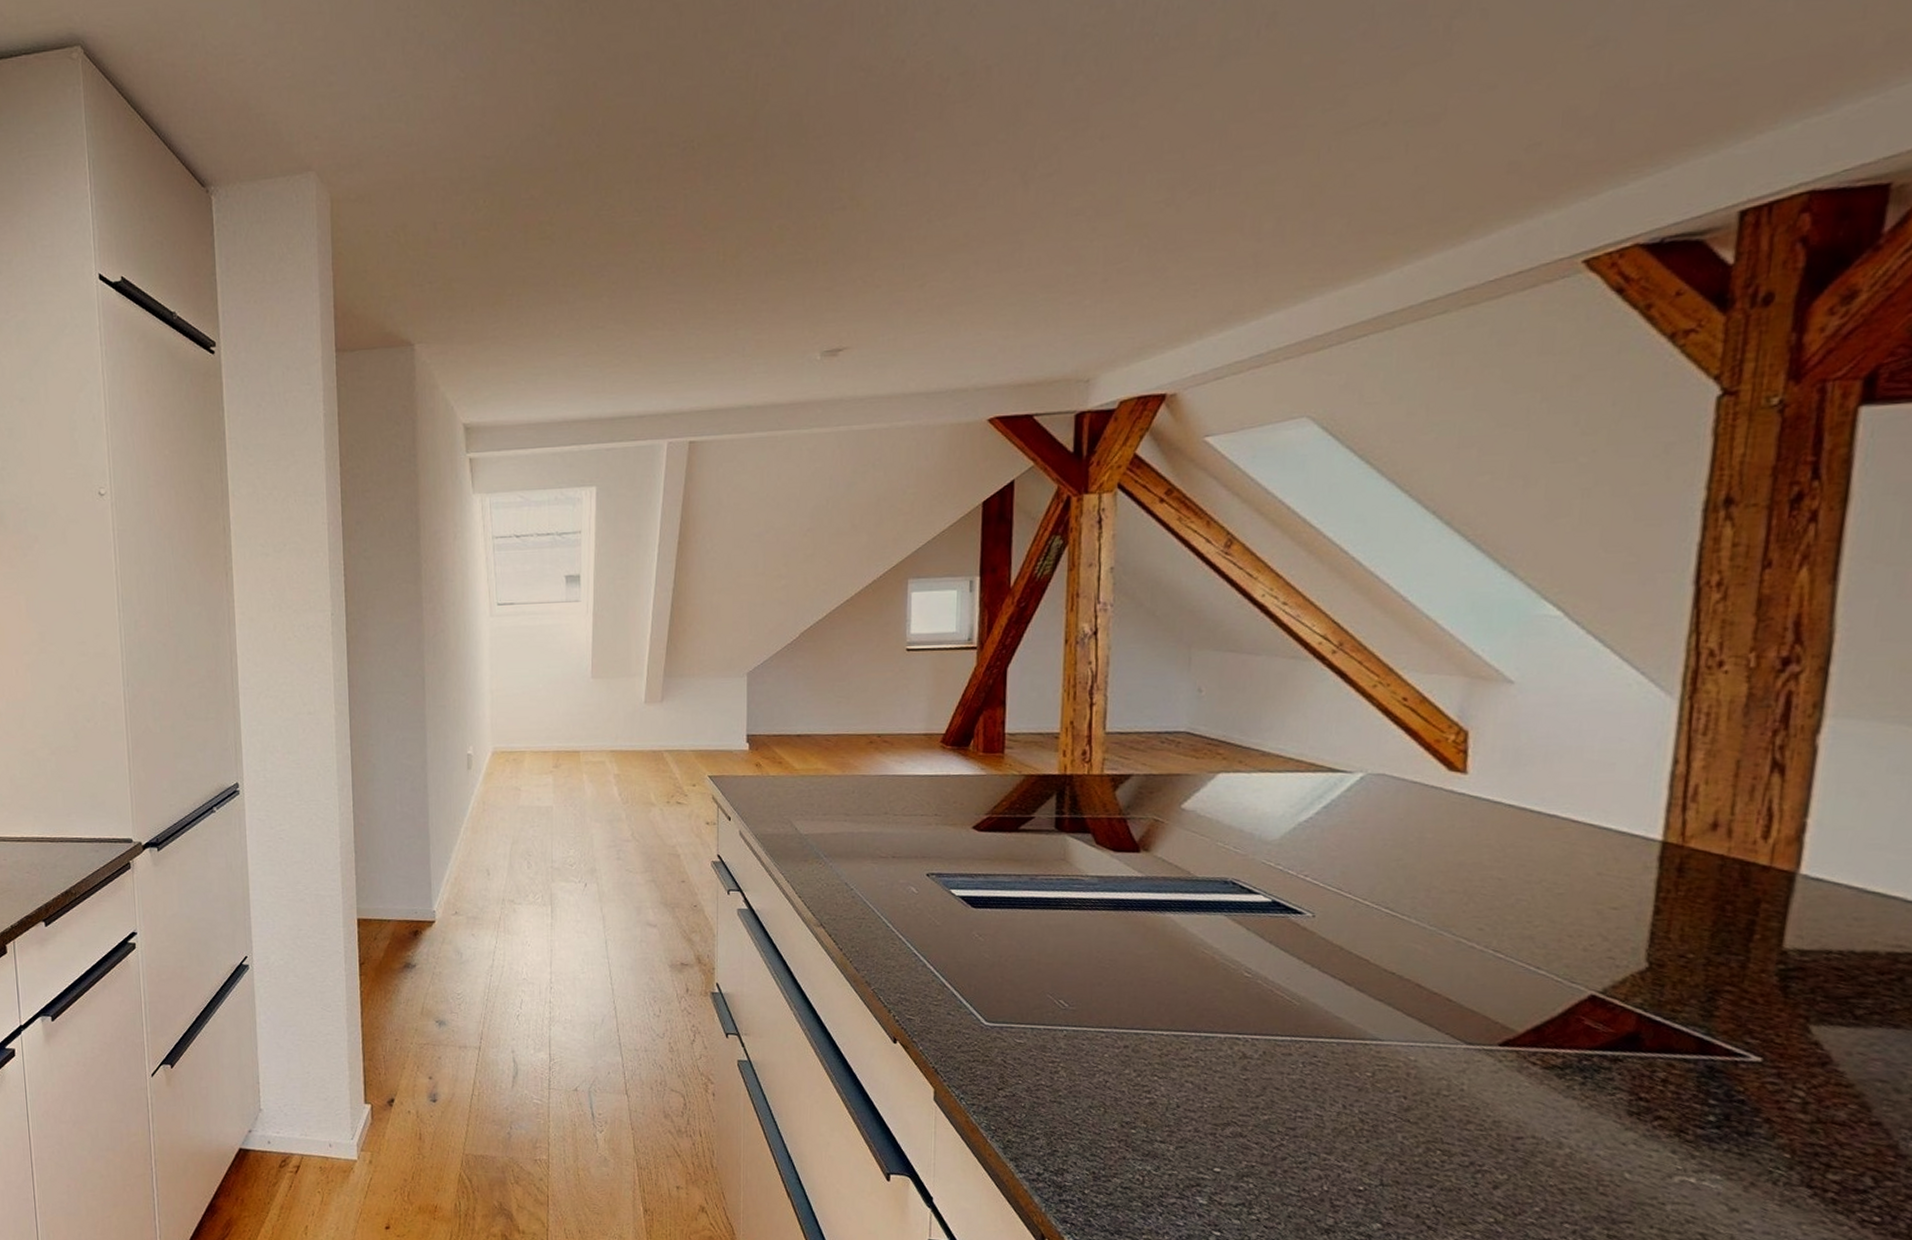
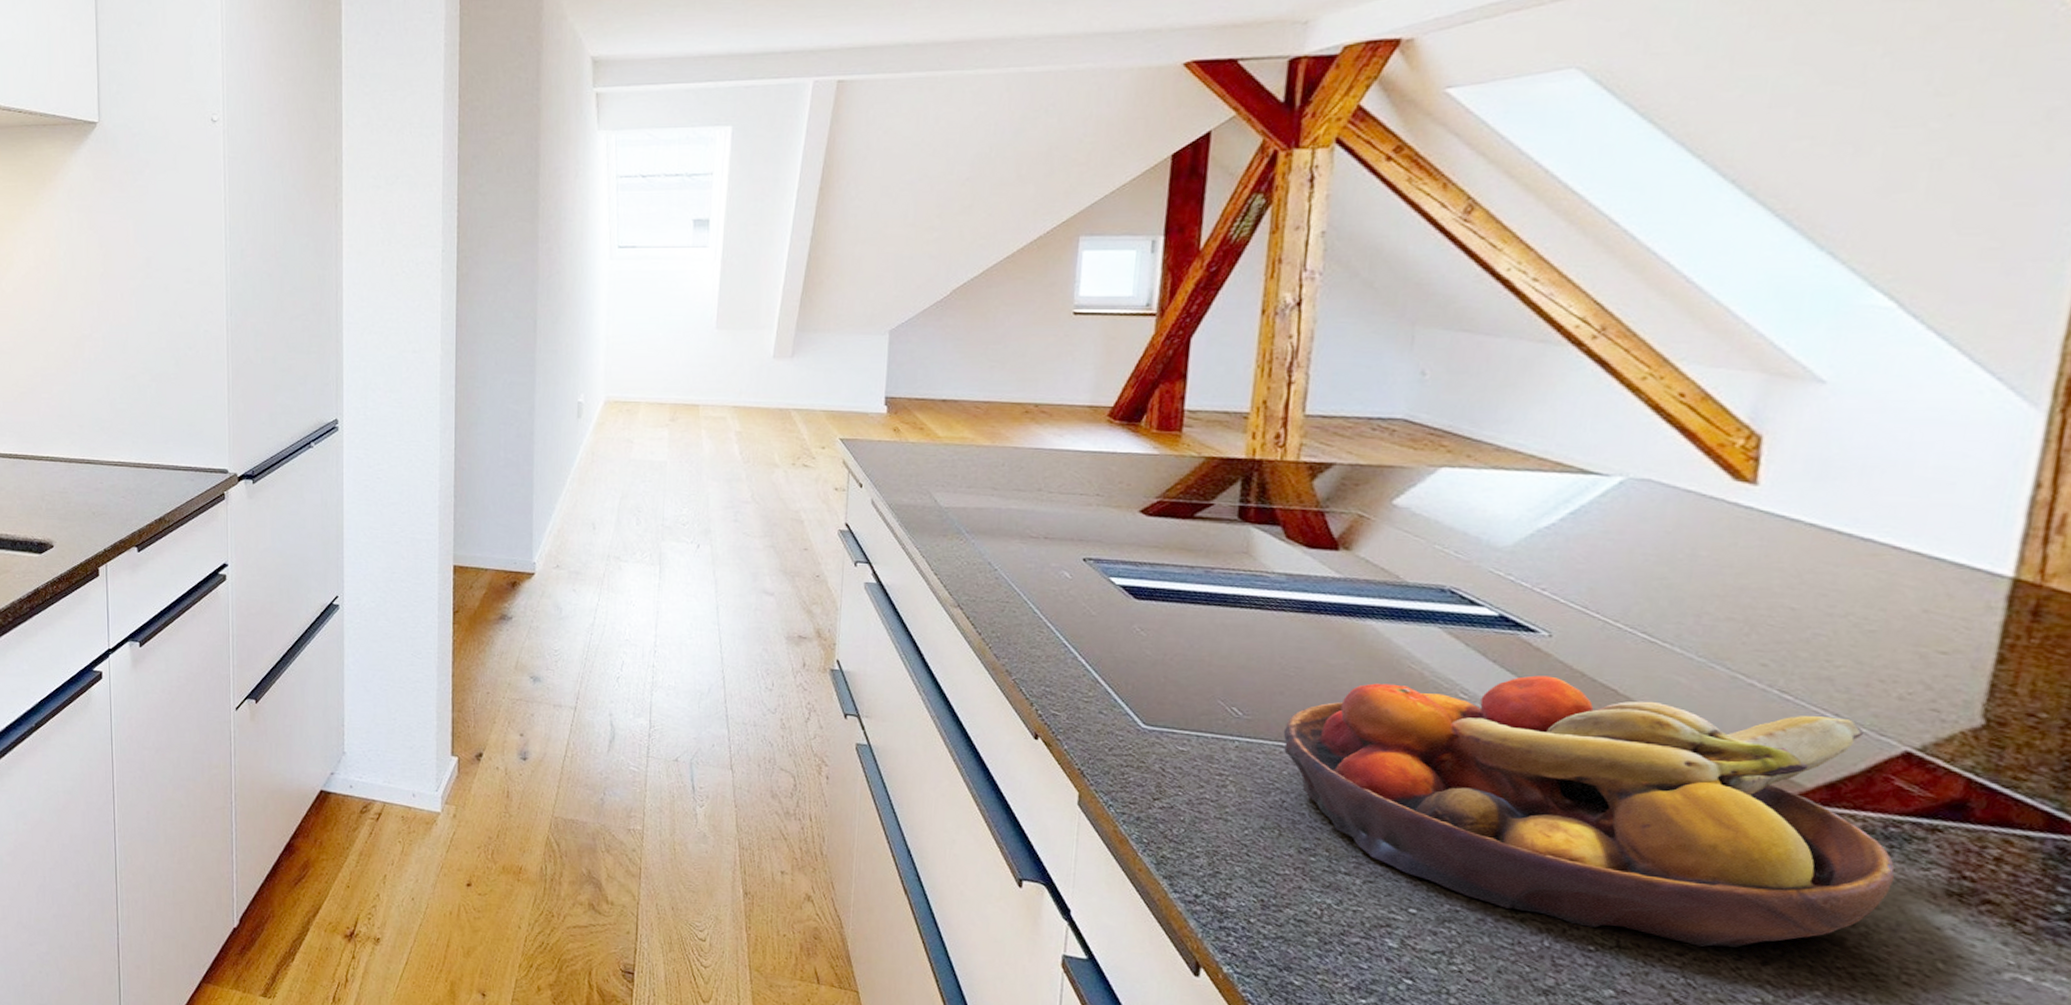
fruit bowl: none [1103,952,1589,1178] -> present [1283,675,1895,947]

